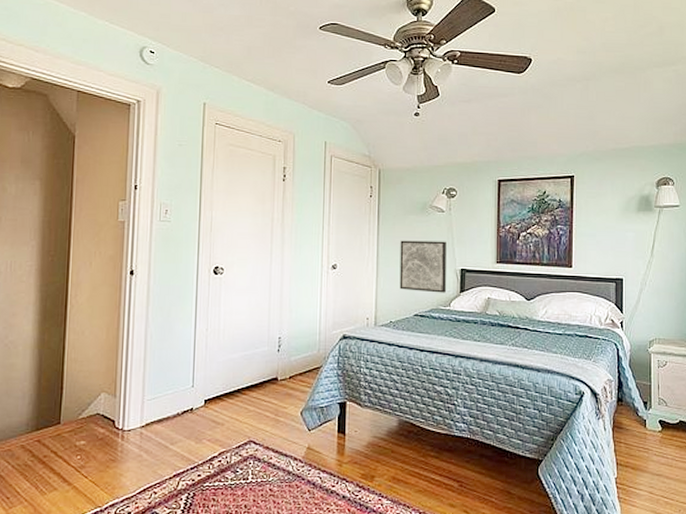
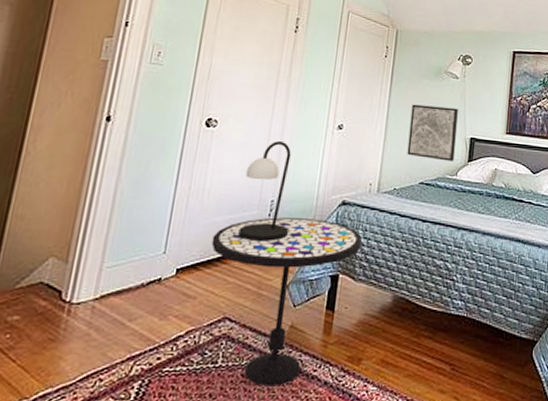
side table: none [231,352,364,500] -> present [211,217,362,387]
table lamp: none [253,283,296,375] -> present [238,140,291,242]

